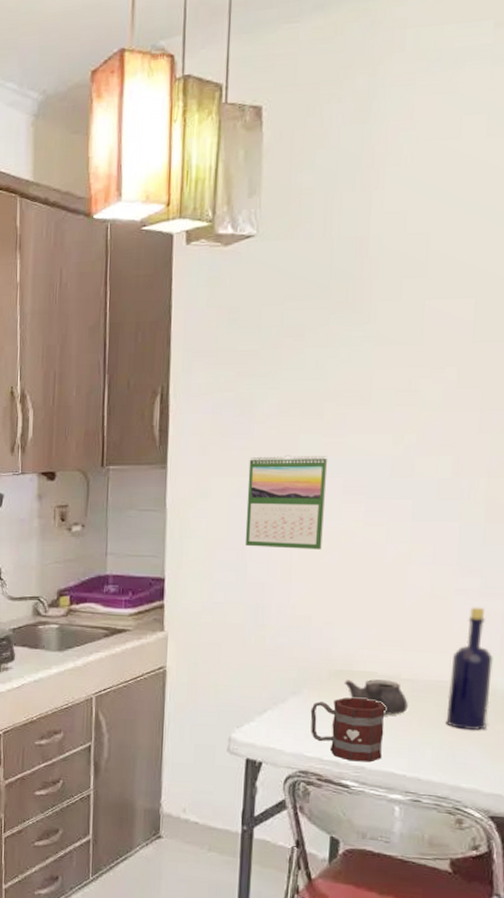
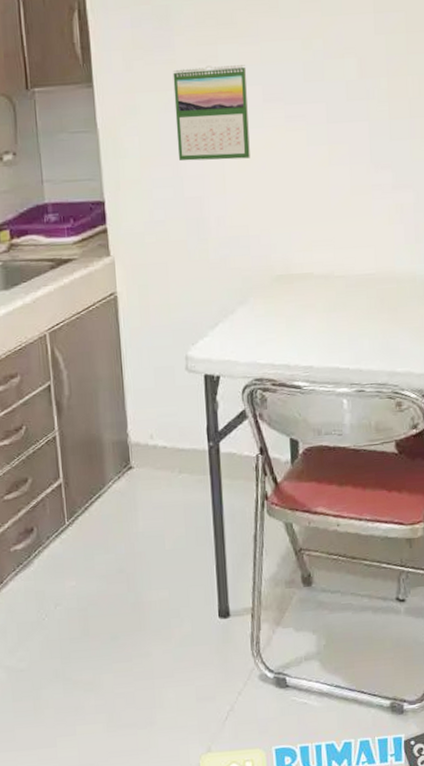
mug: present [310,697,386,762] -> none [258,300,327,362]
teapot: present [344,679,408,715] -> none [285,279,344,313]
bottle: present [446,607,493,730] -> none [376,200,412,317]

